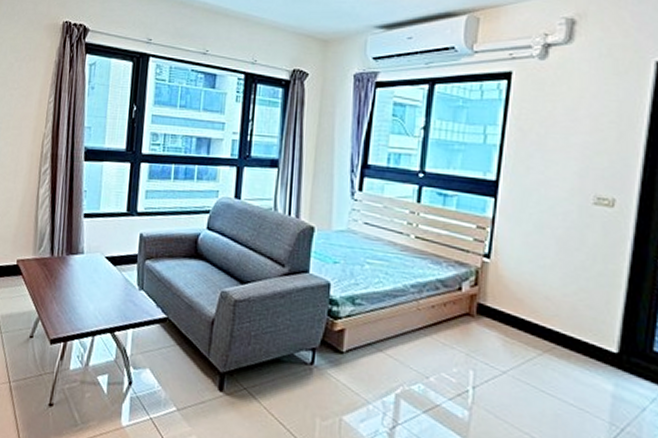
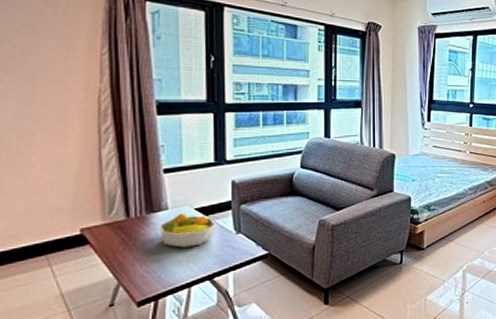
fruit bowl: none [75,260,122,296] -> present [159,213,215,248]

